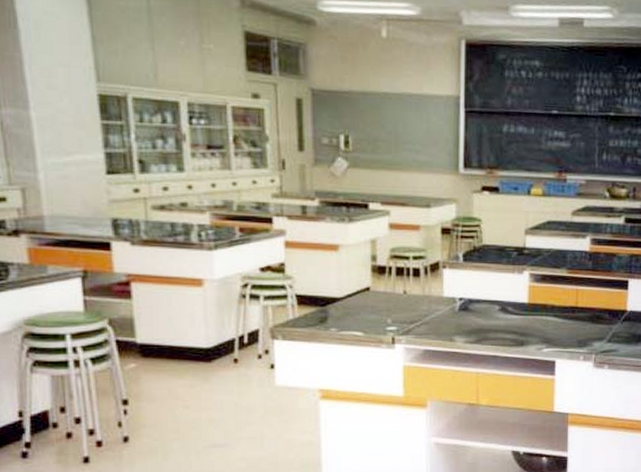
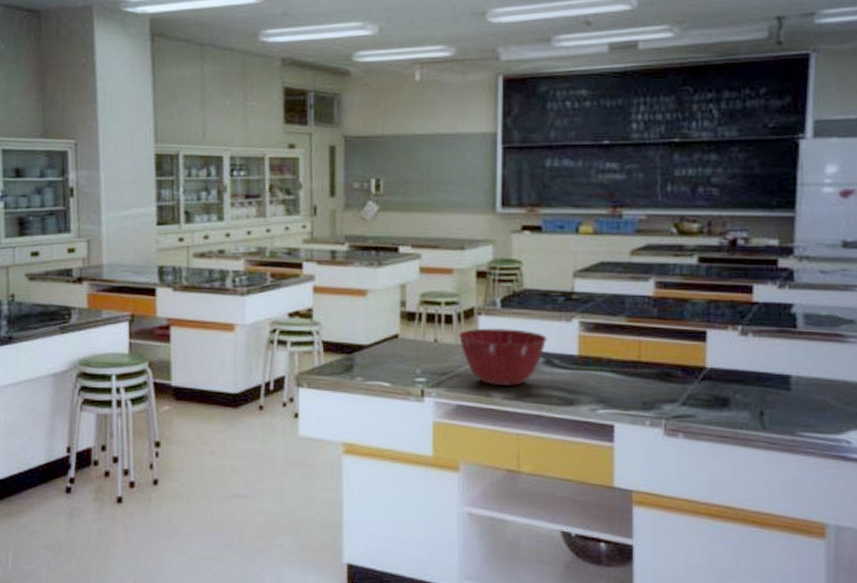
mixing bowl: none [425,280,503,331] -> present [458,328,547,386]

